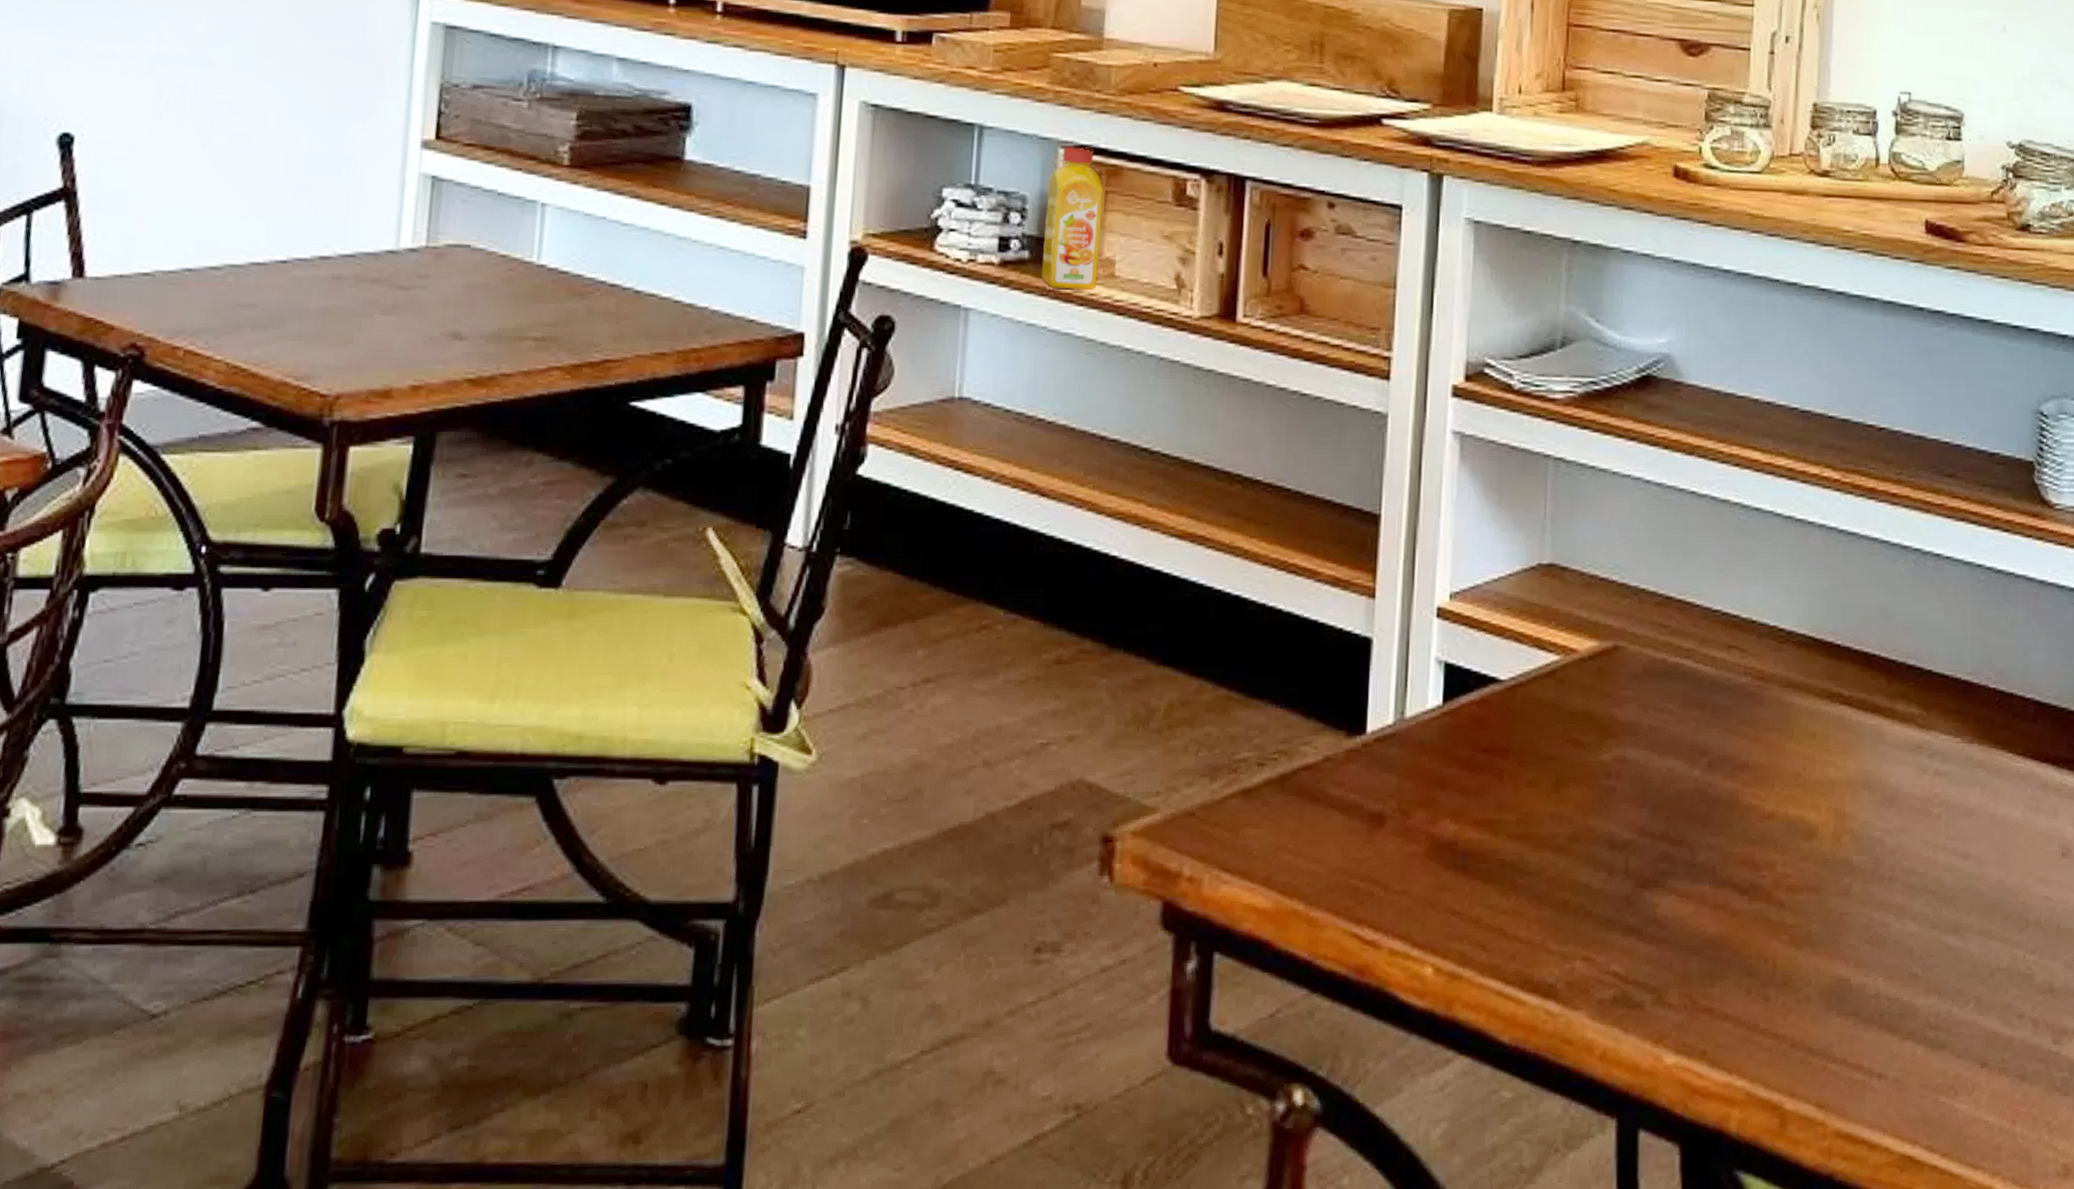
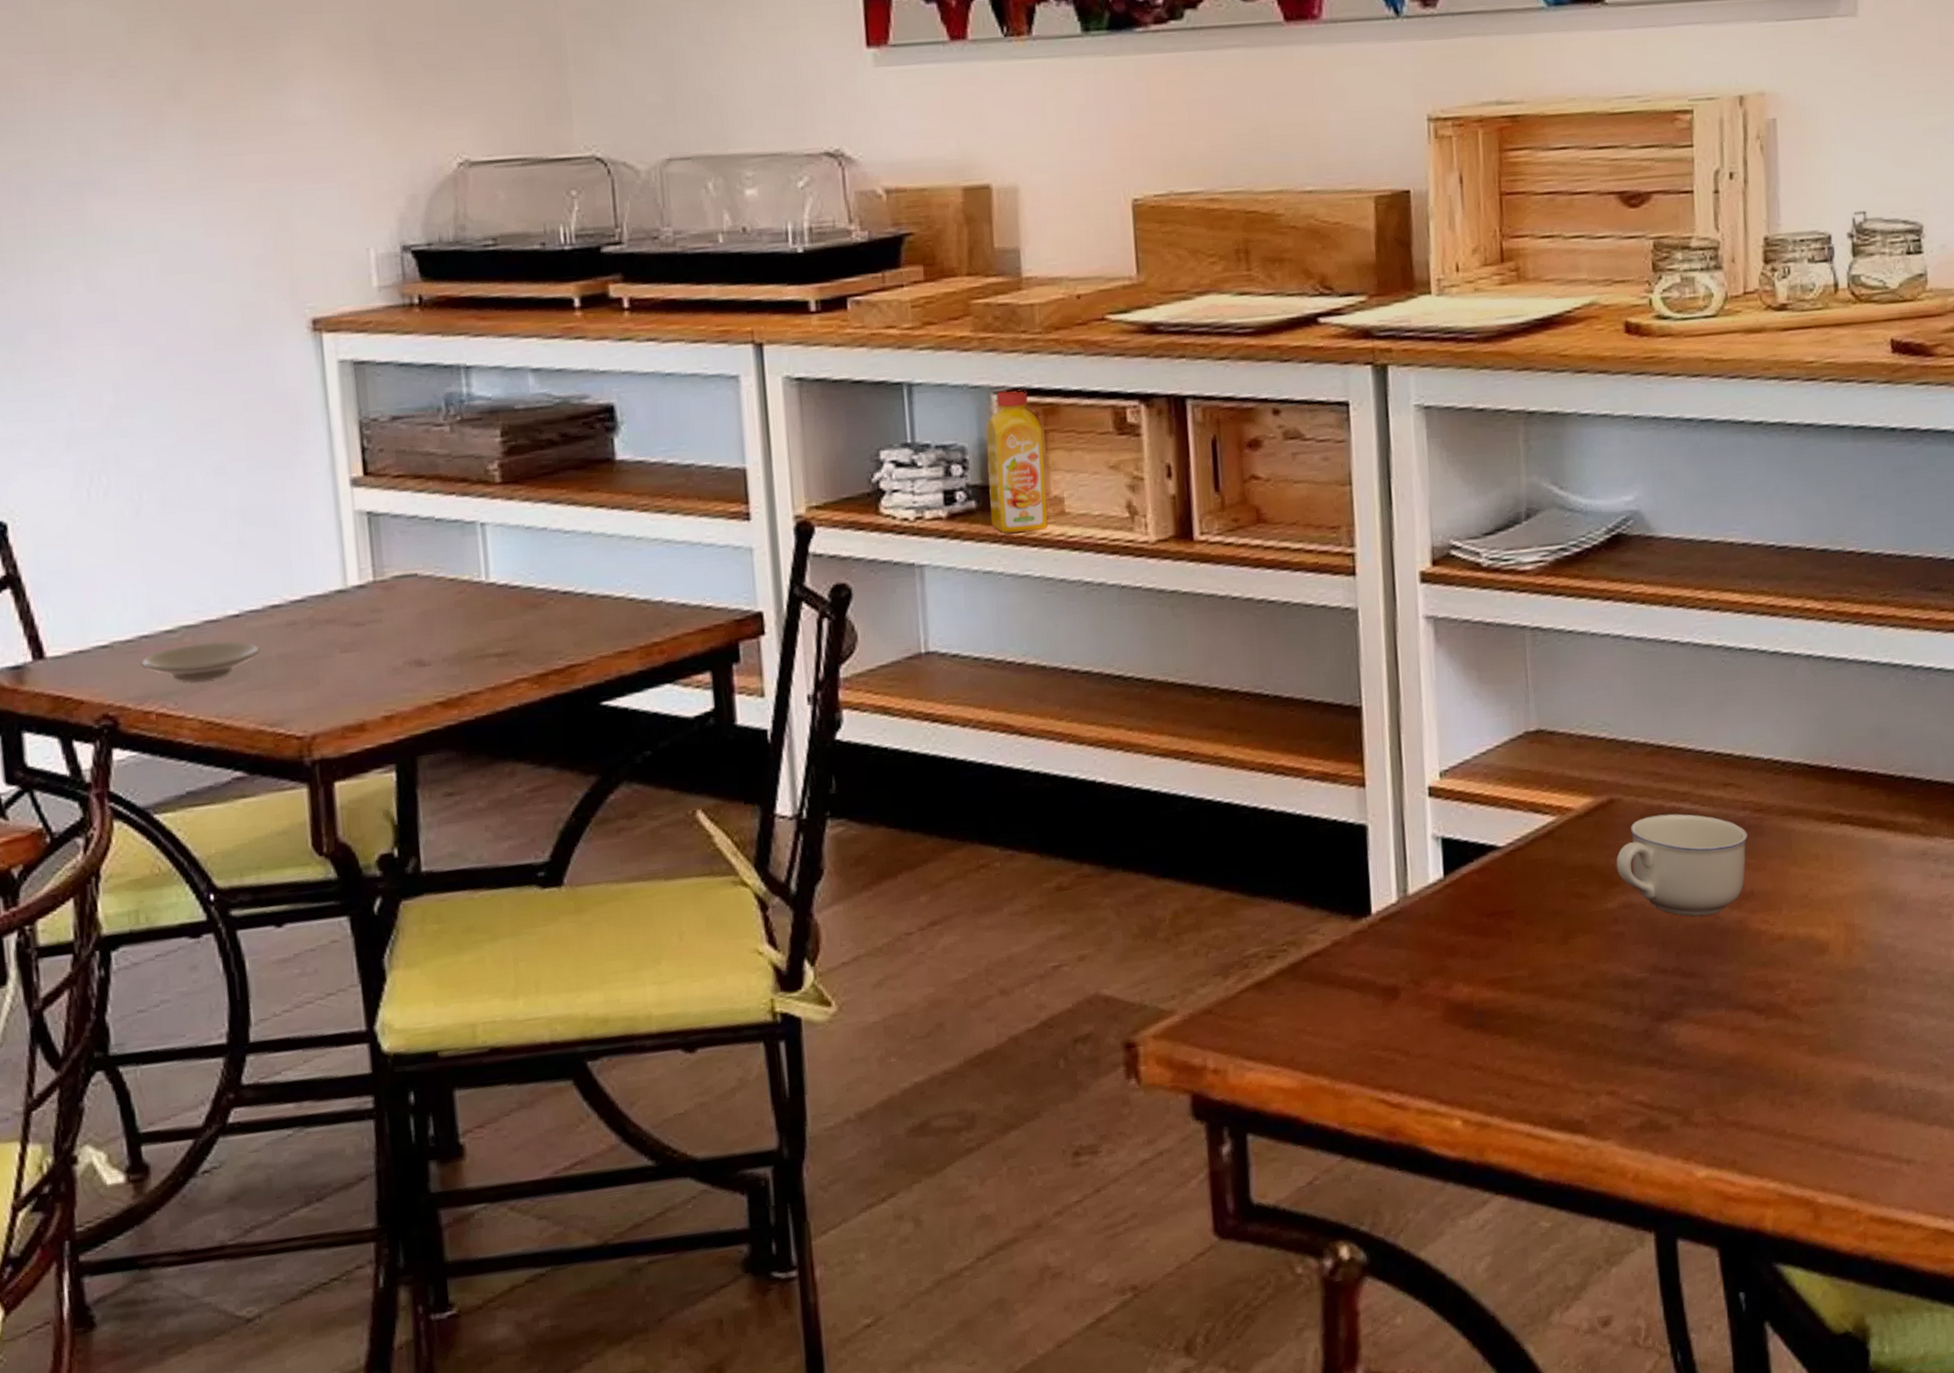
saucer: none [178,284,302,324] -> present [140,641,261,682]
cup: none [1614,669,1747,781] -> present [1616,813,1748,917]

